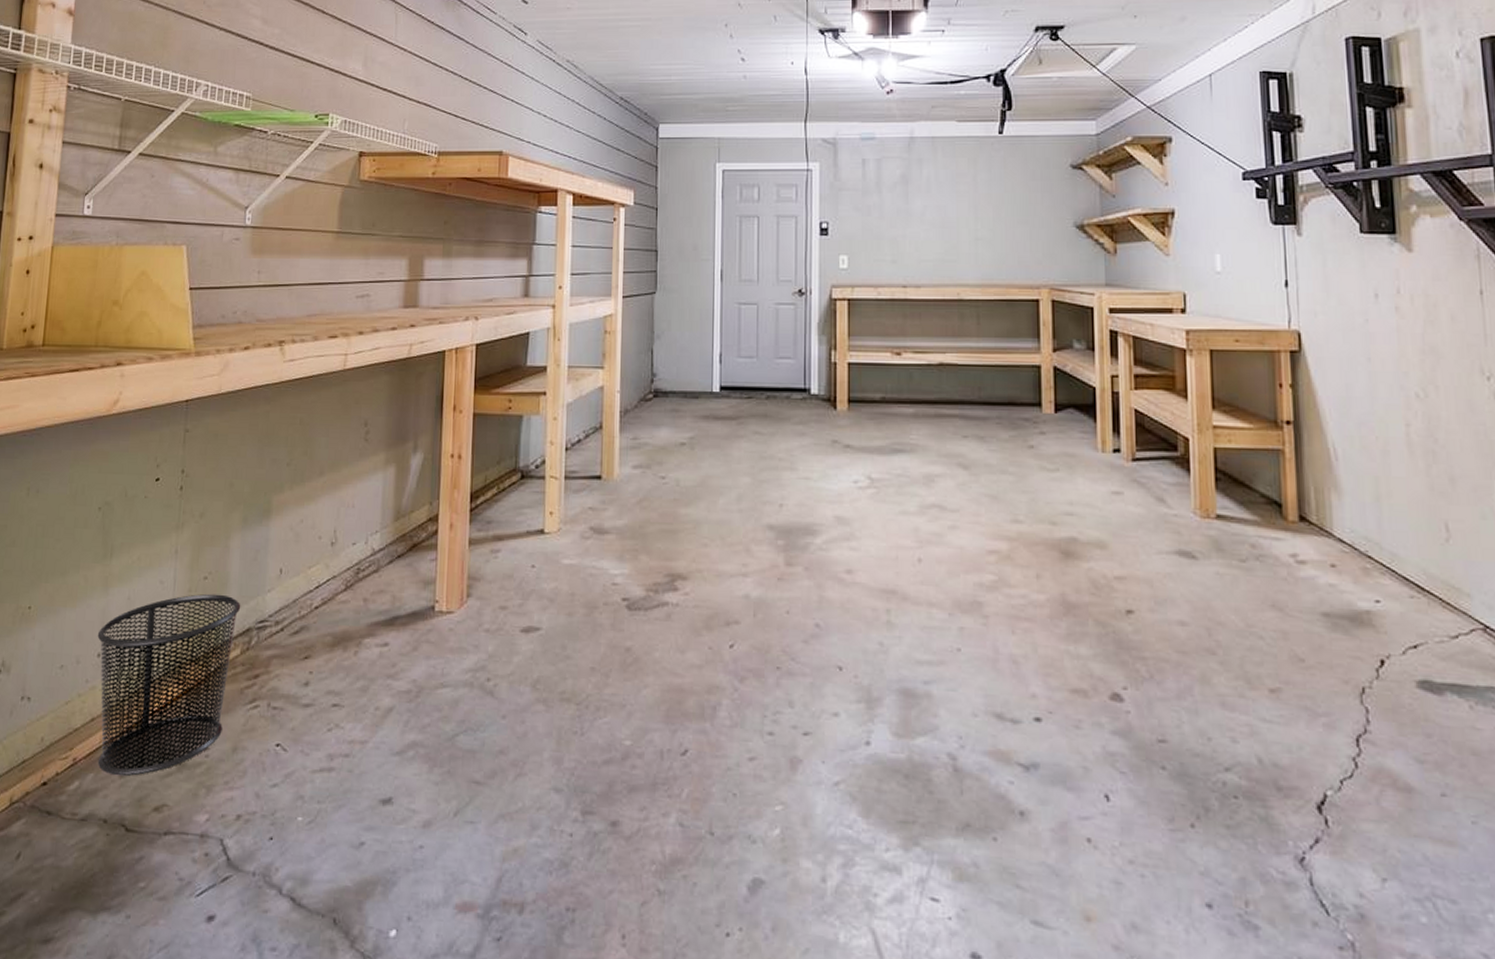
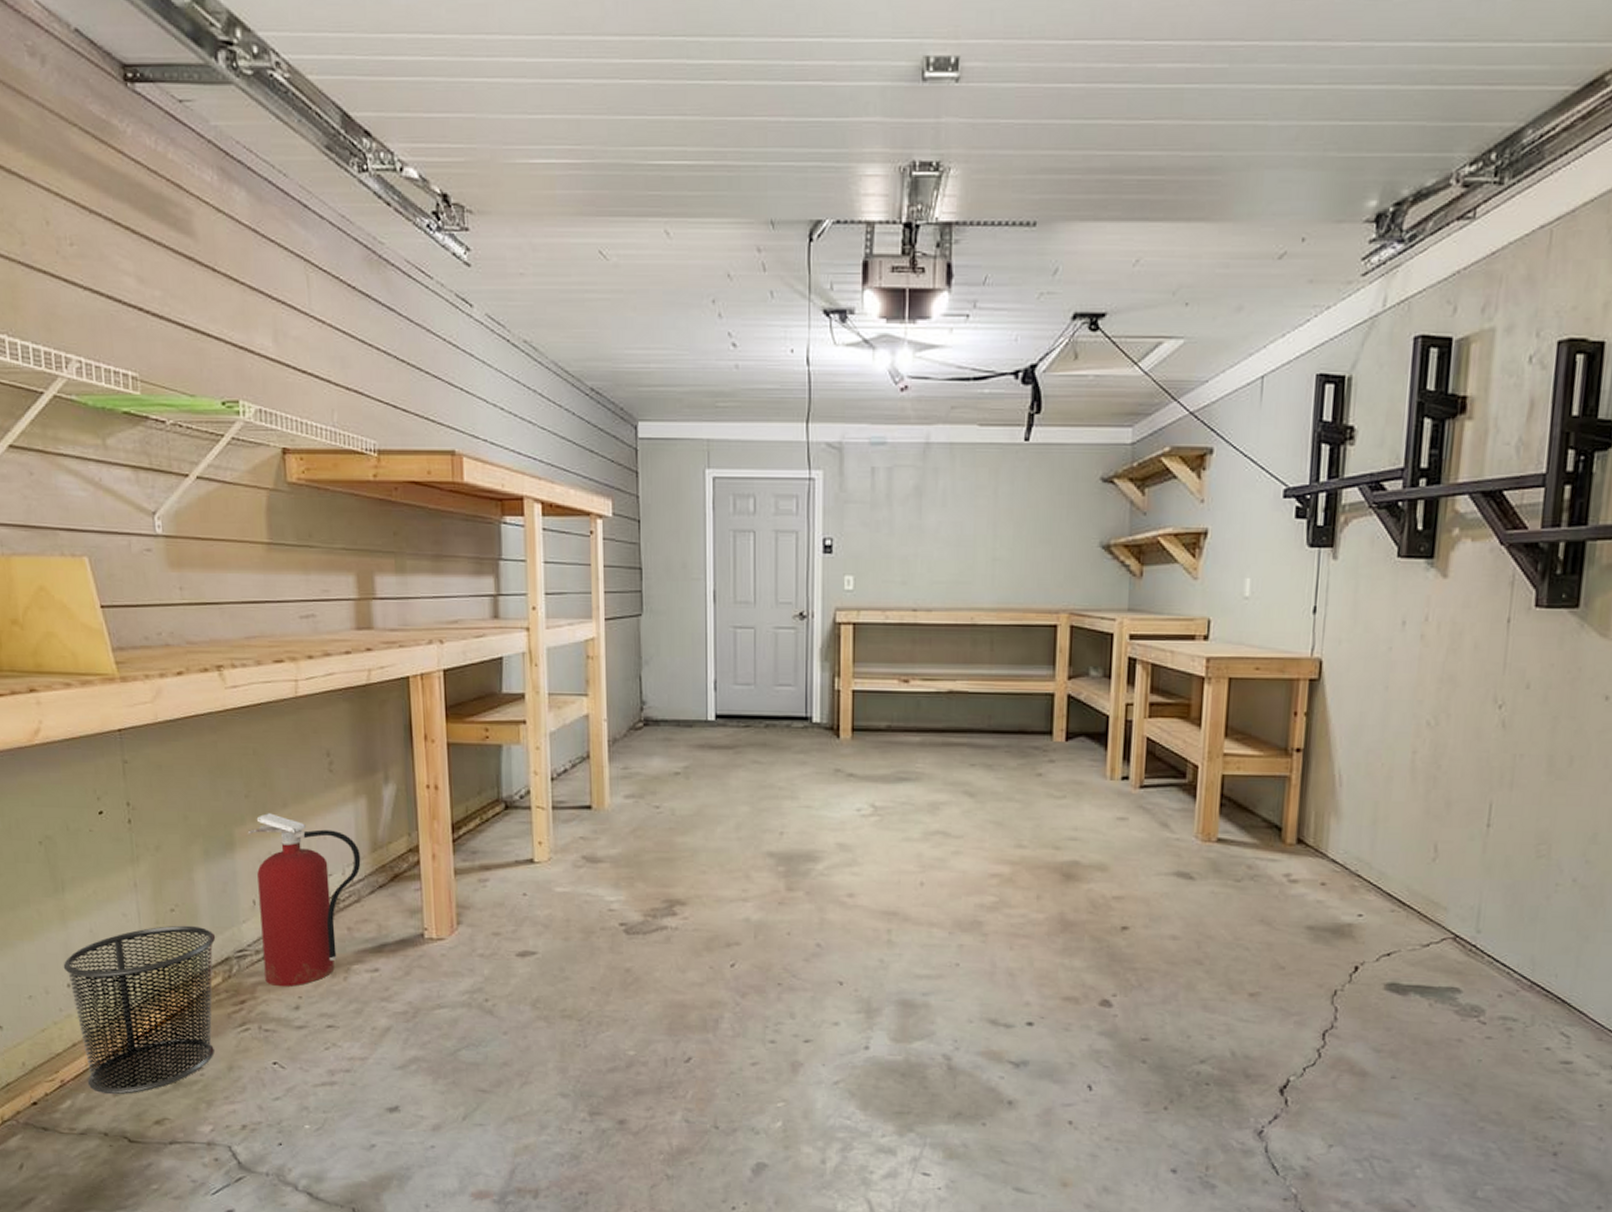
fire extinguisher: none [280,481,384,661] -> present [247,813,361,987]

